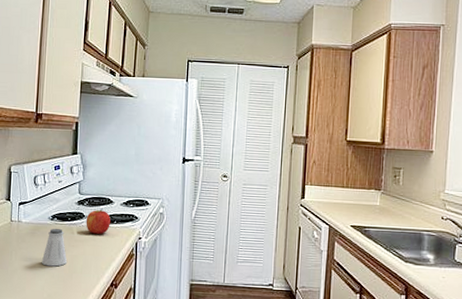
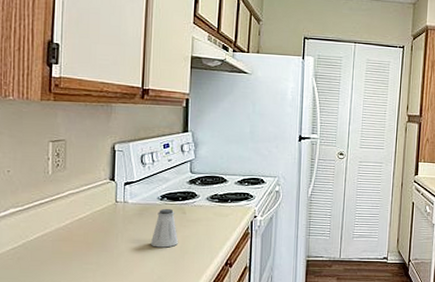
apple: present [86,208,111,235] -> none [198,187,224,214]

